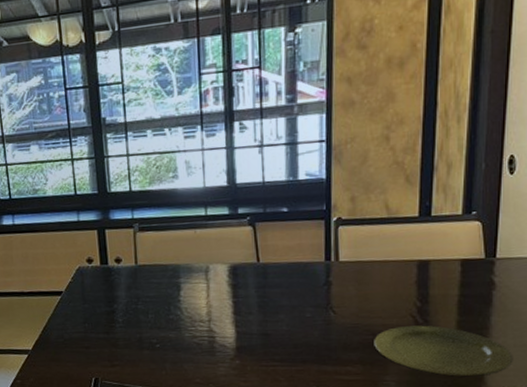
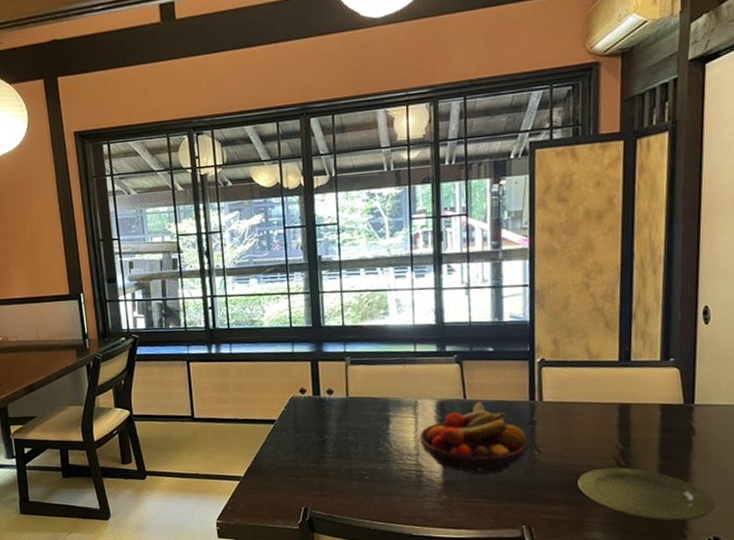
fruit bowl: none [212,264,322,338] -> present [420,401,527,474]

